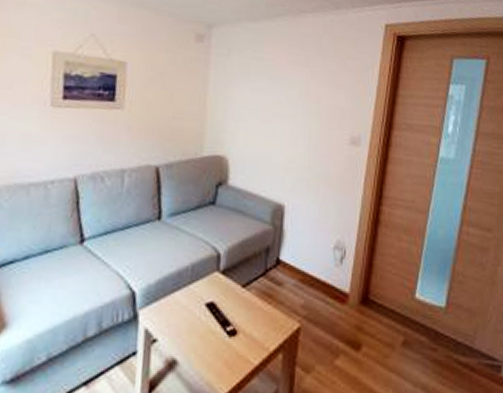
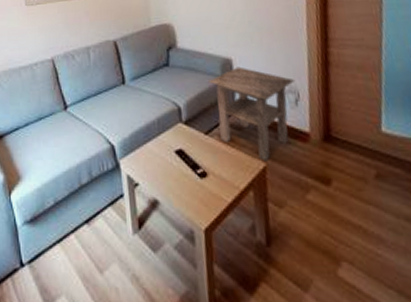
side table: none [255,214,344,322] -> present [208,66,296,162]

